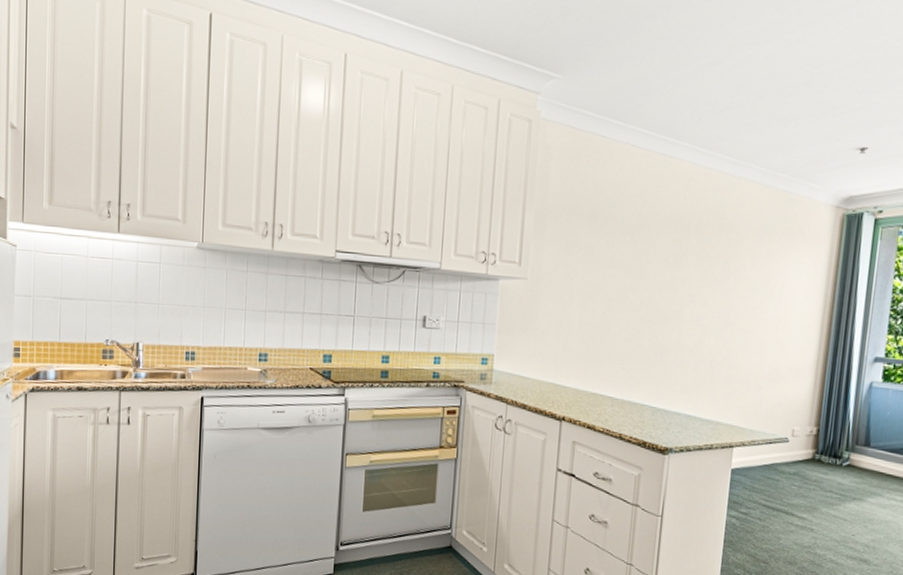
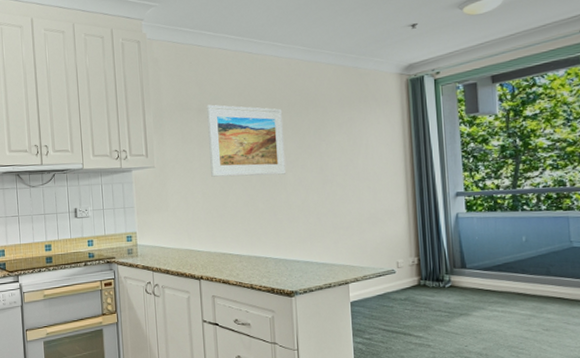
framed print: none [593,211,691,309] -> present [207,104,287,177]

